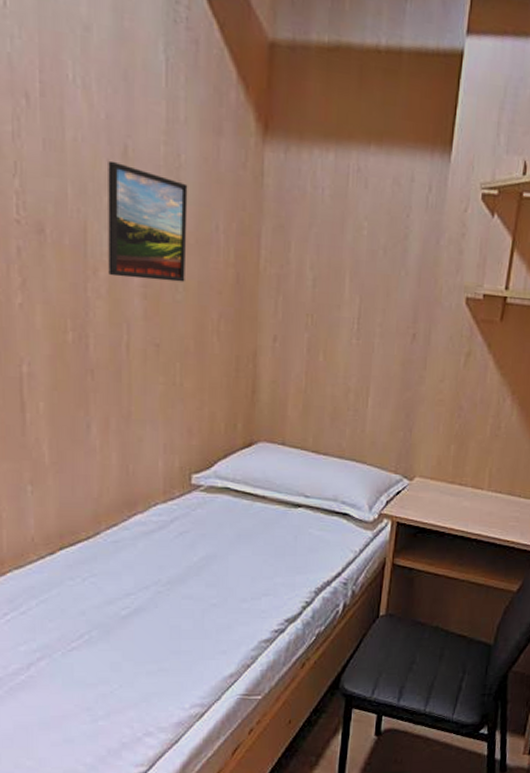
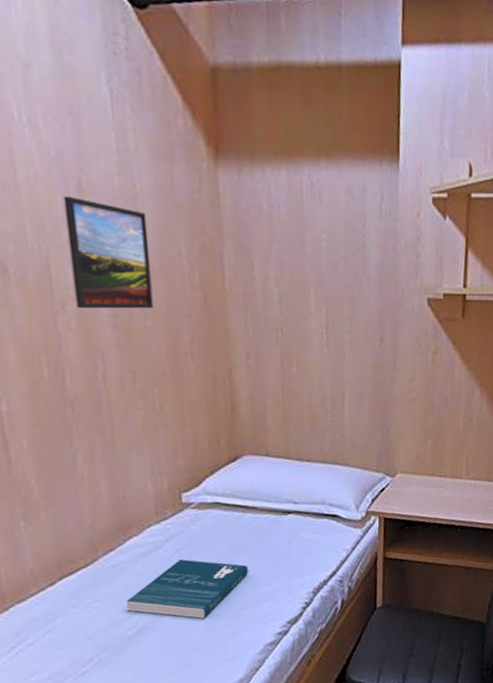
book: none [123,543,252,607] -> present [126,559,249,619]

